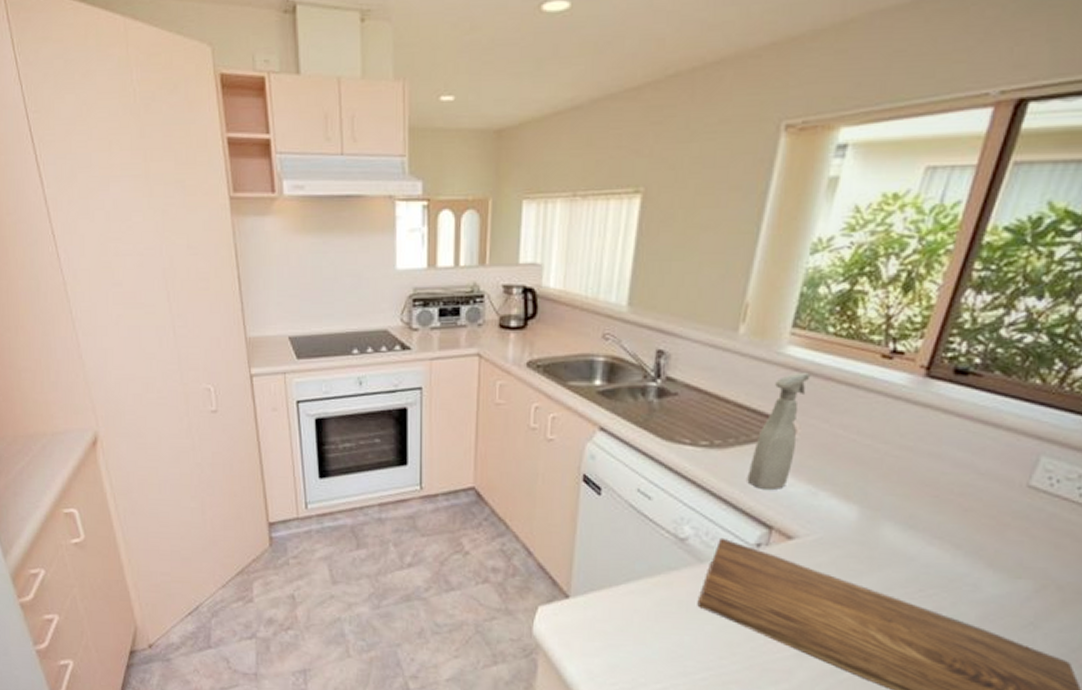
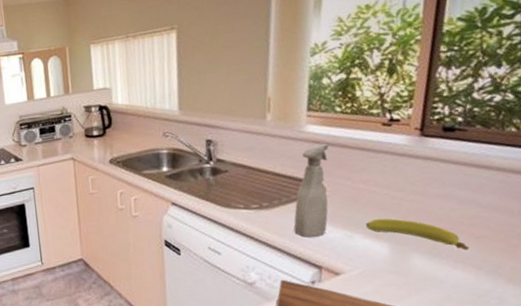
fruit: none [836,474,952,524] -> present [366,218,469,250]

